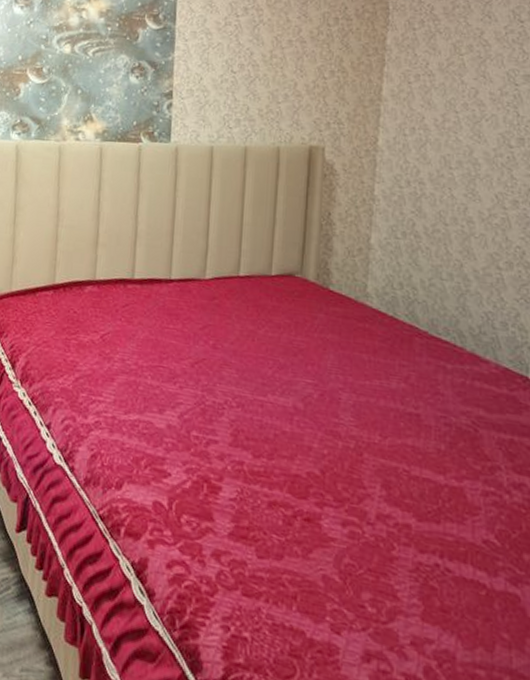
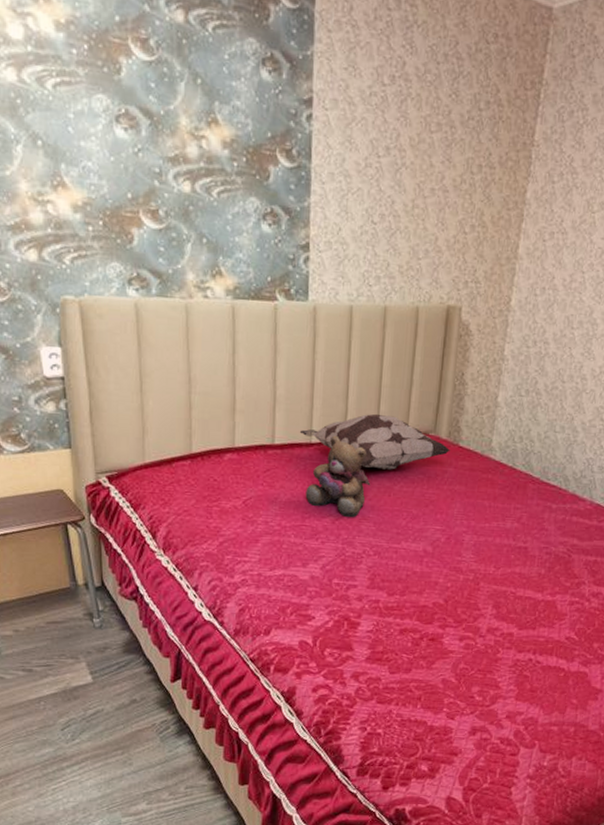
decorative pillow: none [159,252,320,312] -> present [299,413,451,470]
teddy bear: none [163,272,233,363] -> present [305,435,371,518]

